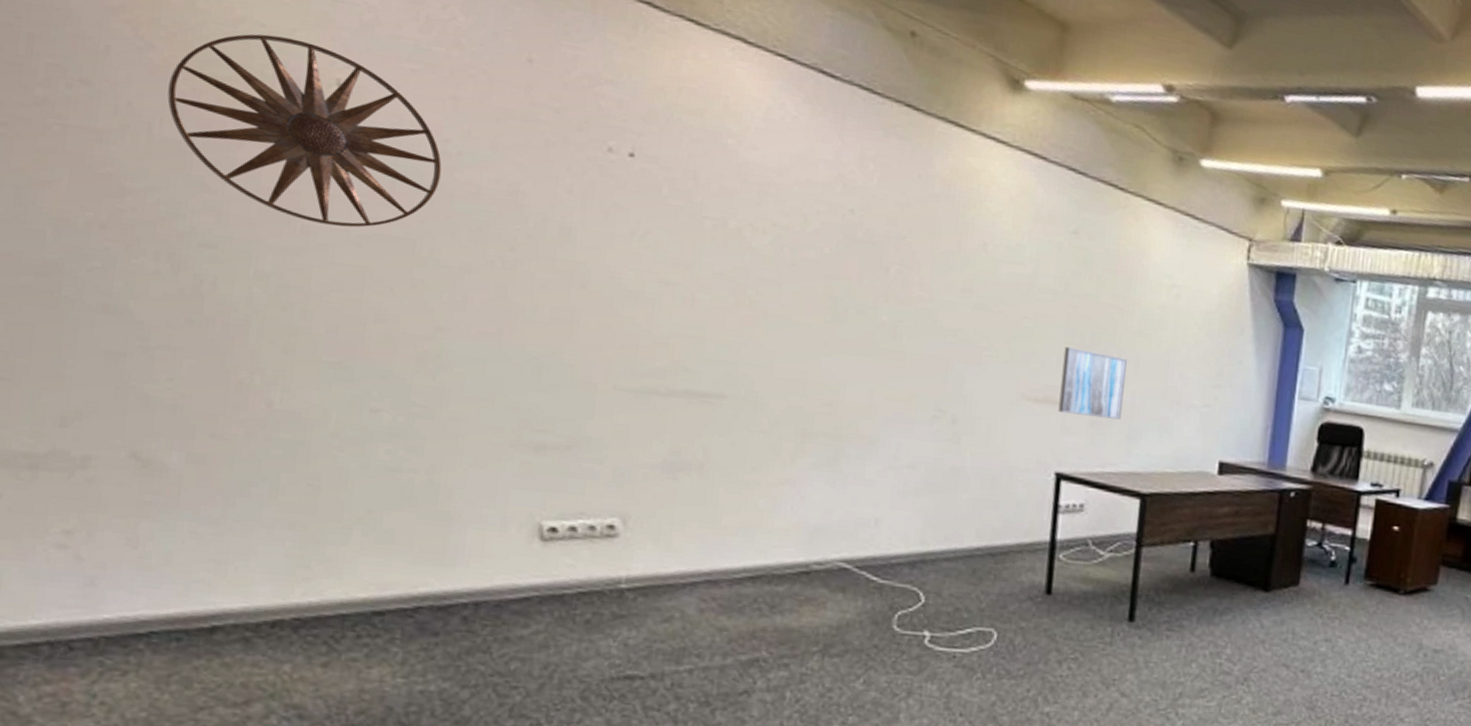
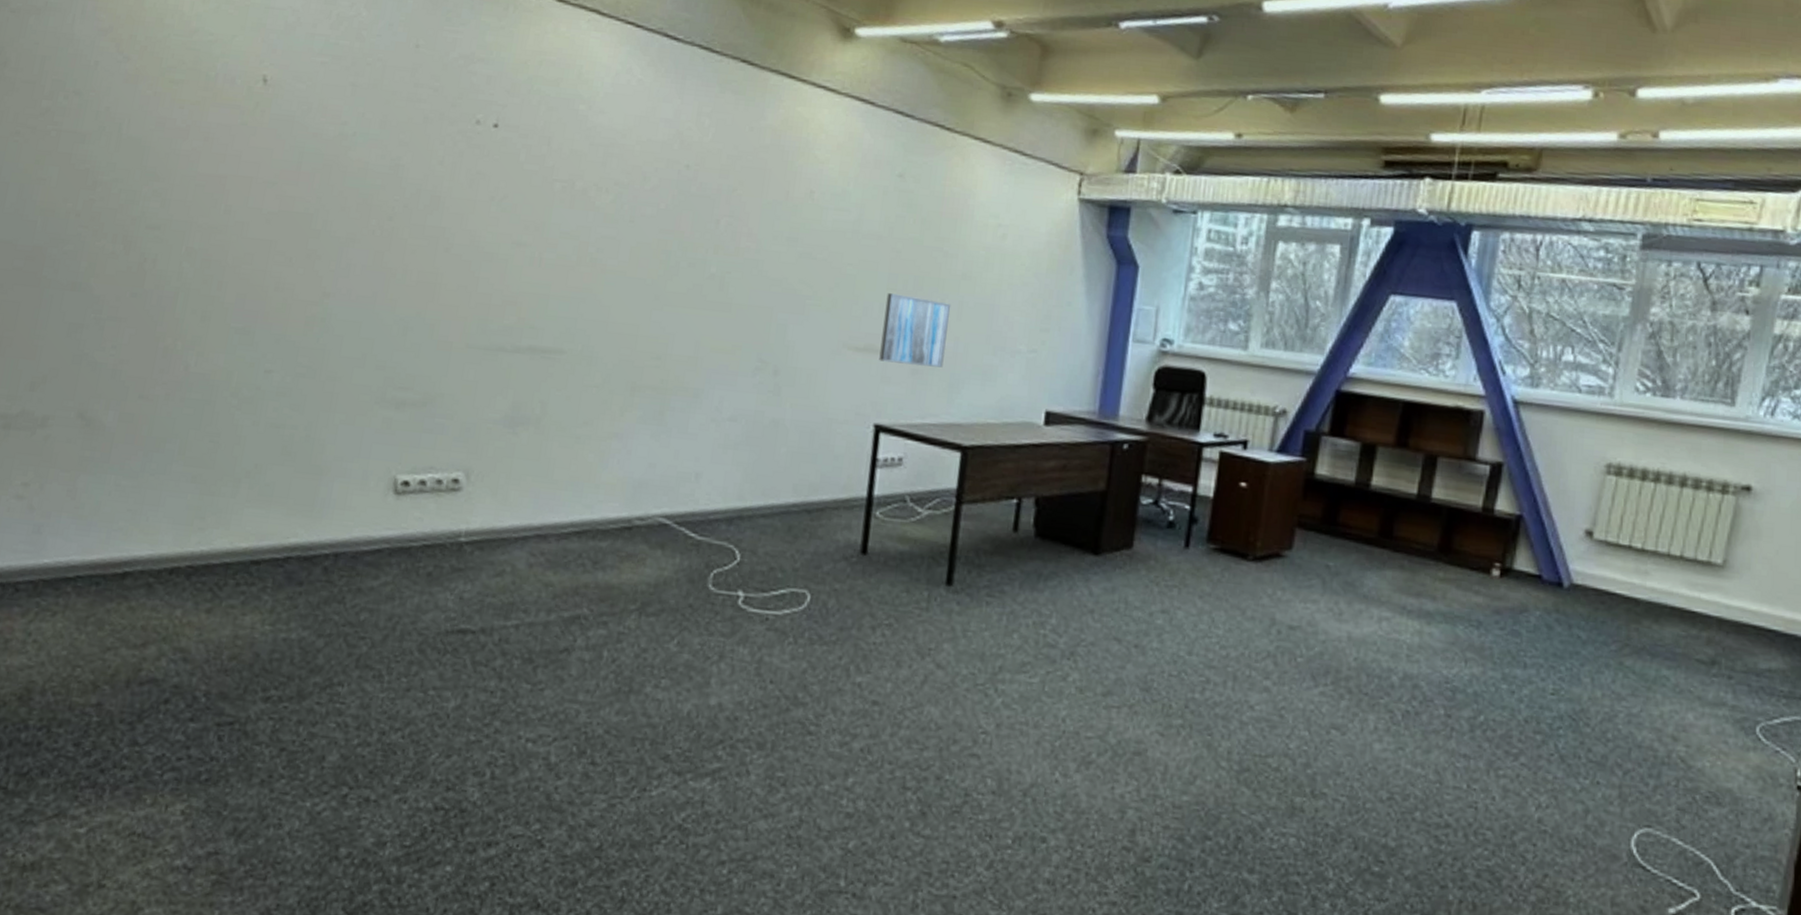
wall art: present [167,34,442,228] -> none [135,41,339,206]

